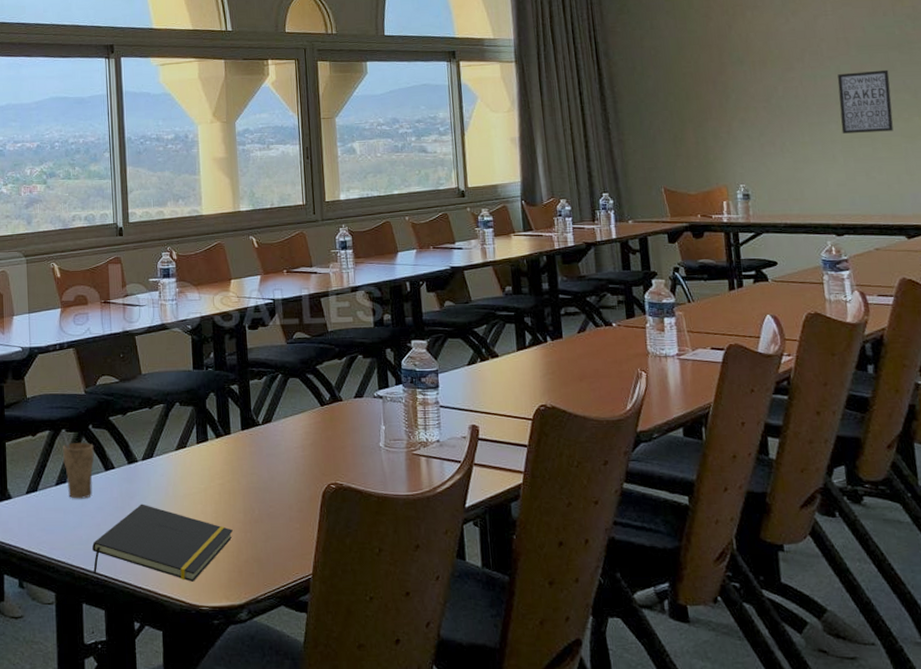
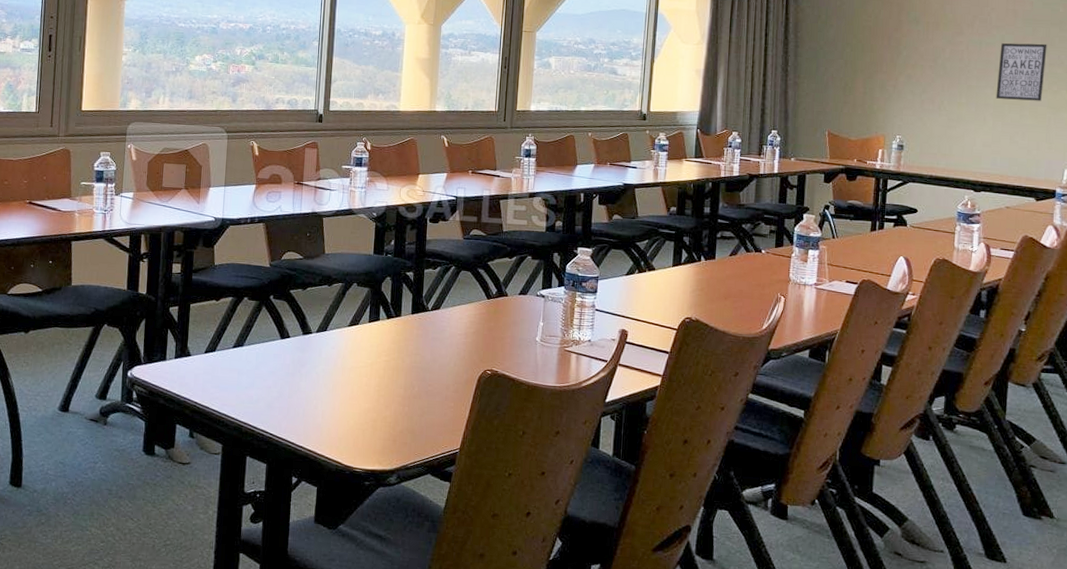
cup: present [62,433,94,499] -> none [243,300,273,363]
notepad: present [92,504,233,582] -> none [260,372,392,446]

